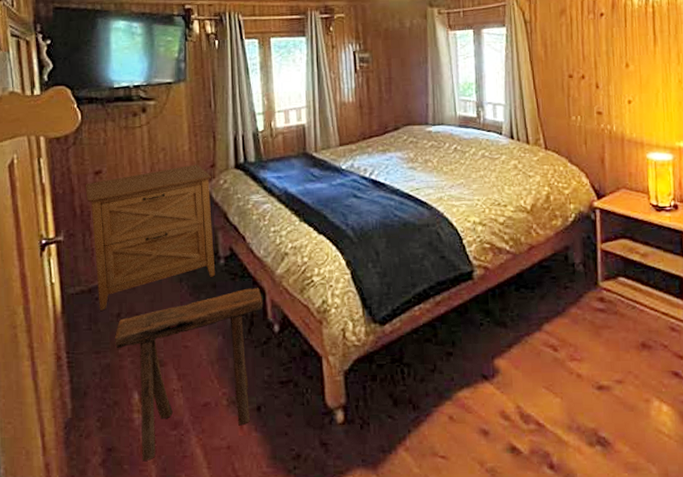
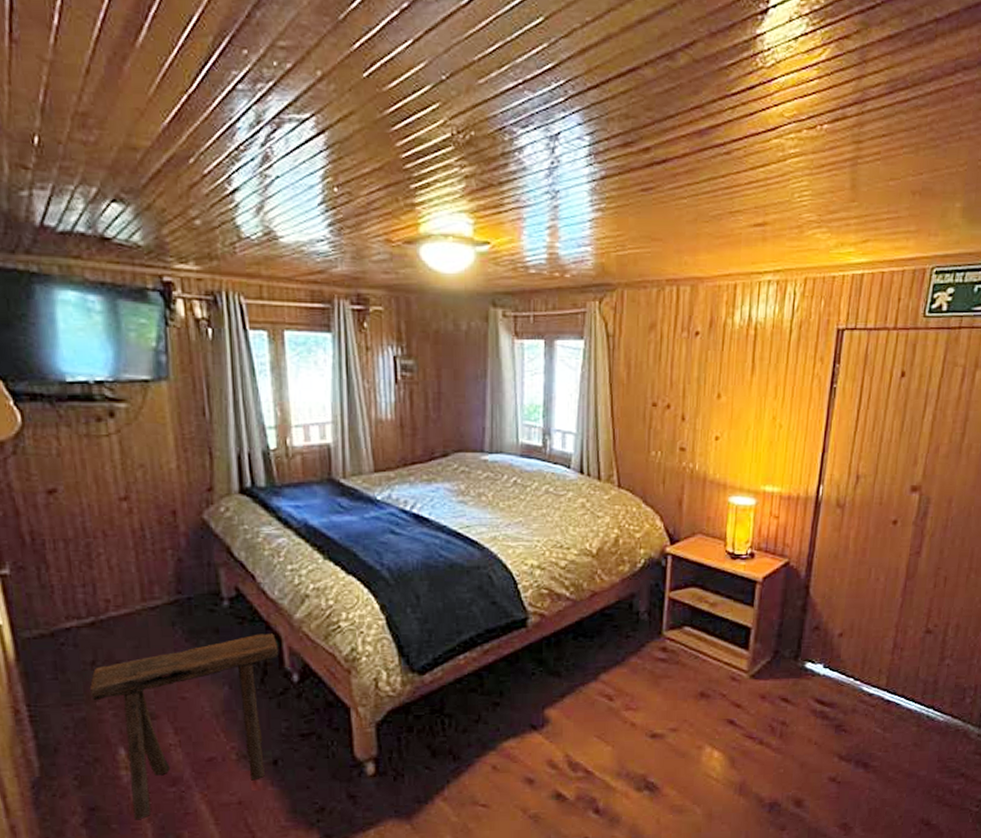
cabinet: present [85,164,216,311] -> none [35,486,218,658]

